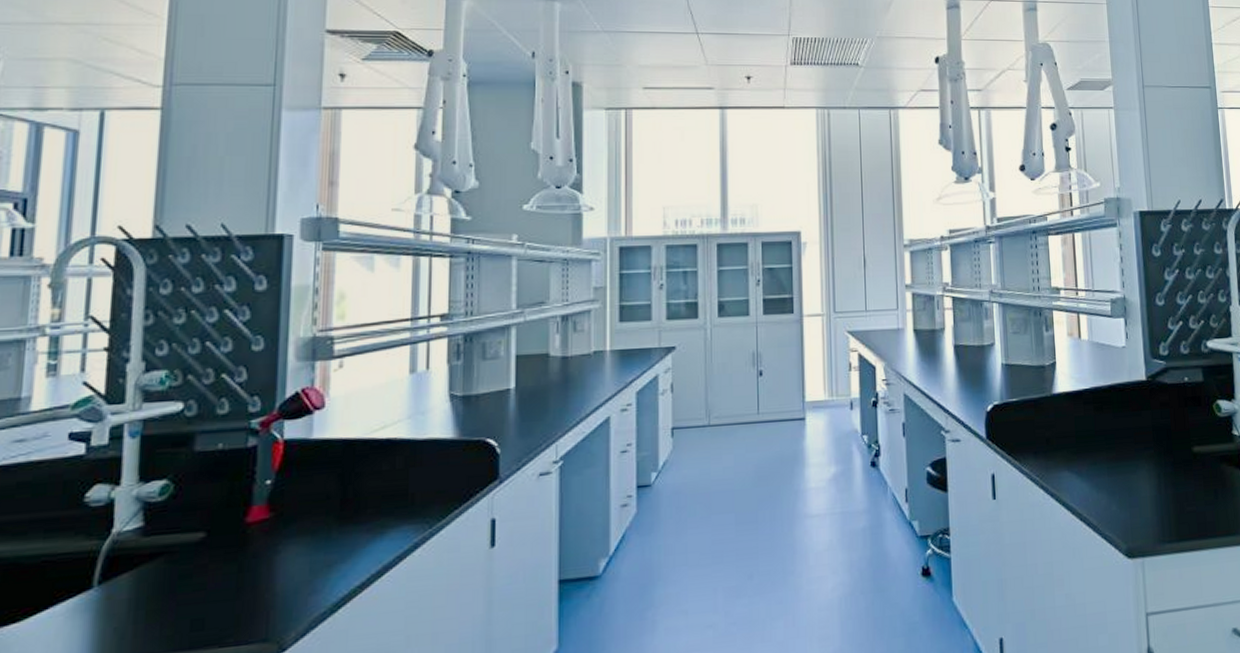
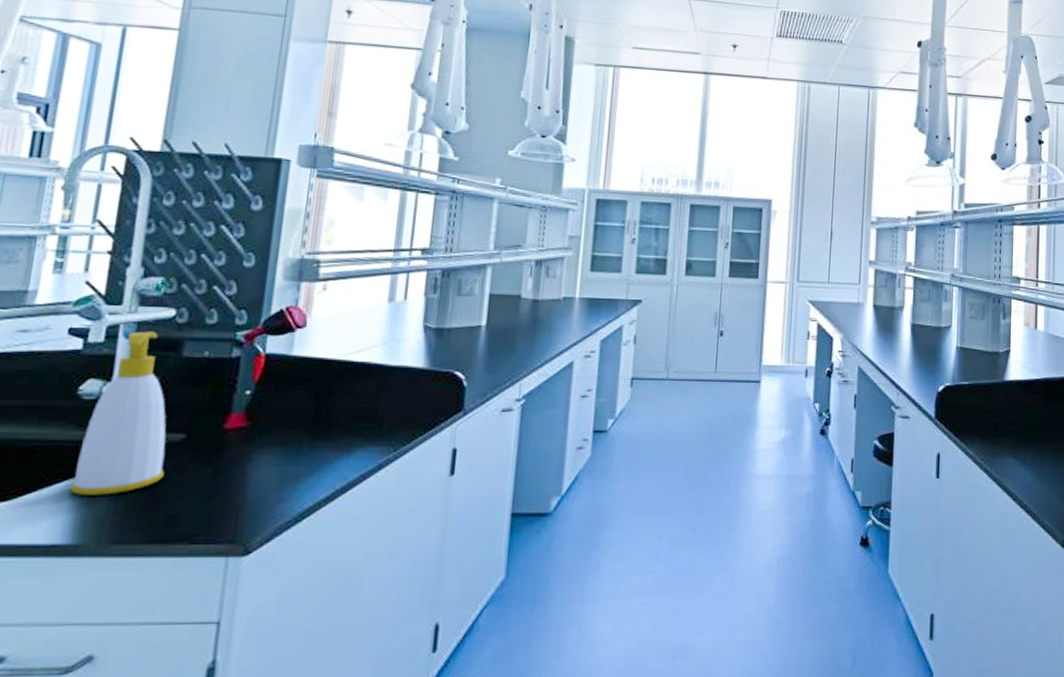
soap bottle: none [85,428,186,608] -> present [70,331,167,495]

